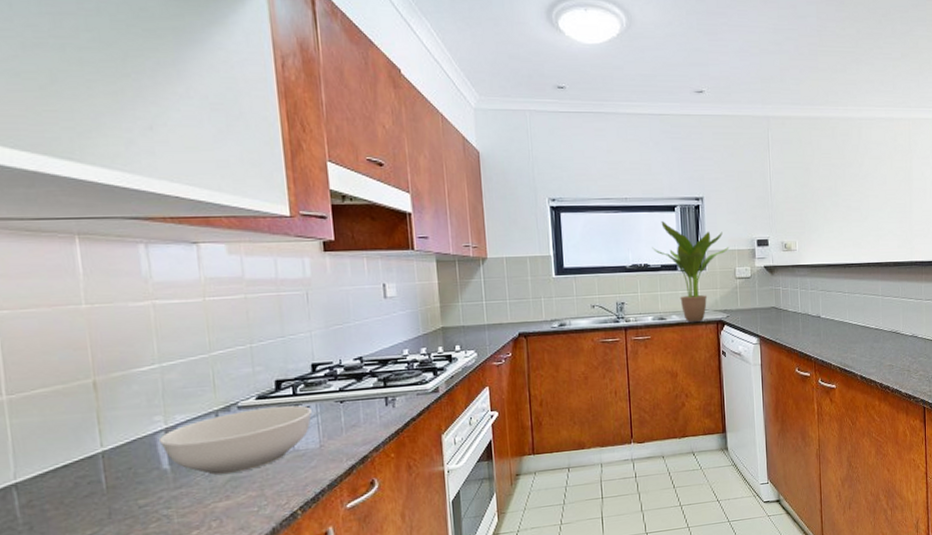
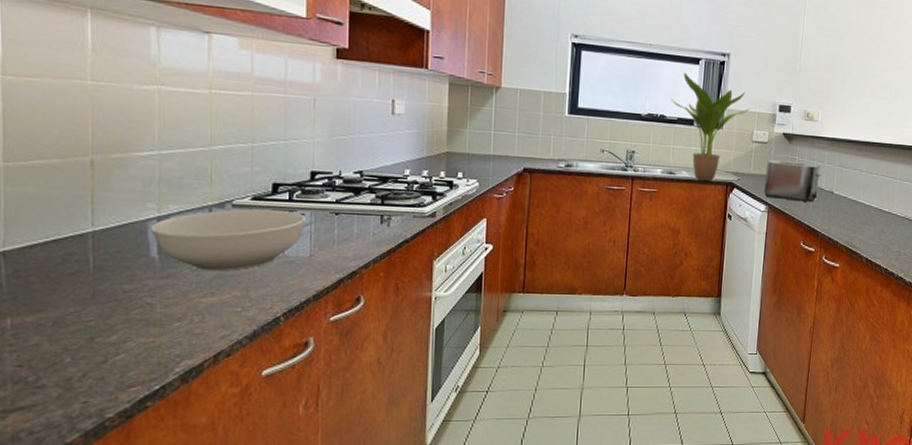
toaster: none [753,291,806,330] -> present [764,160,821,202]

